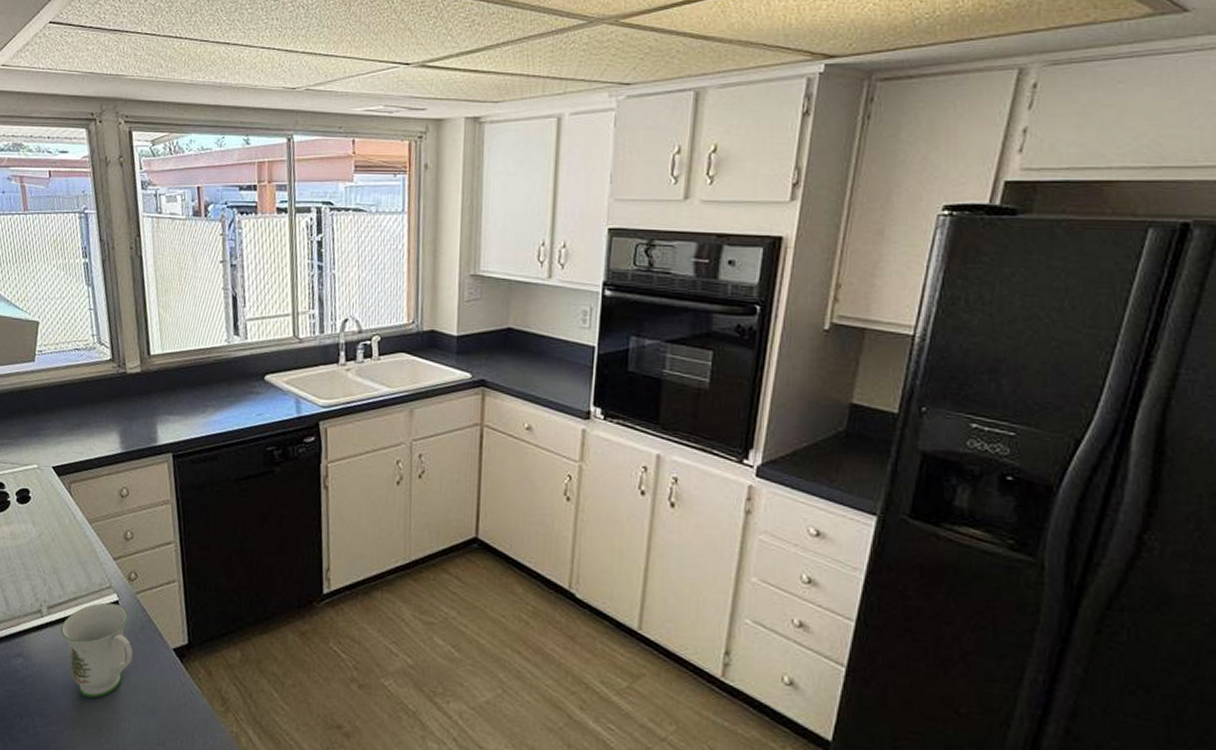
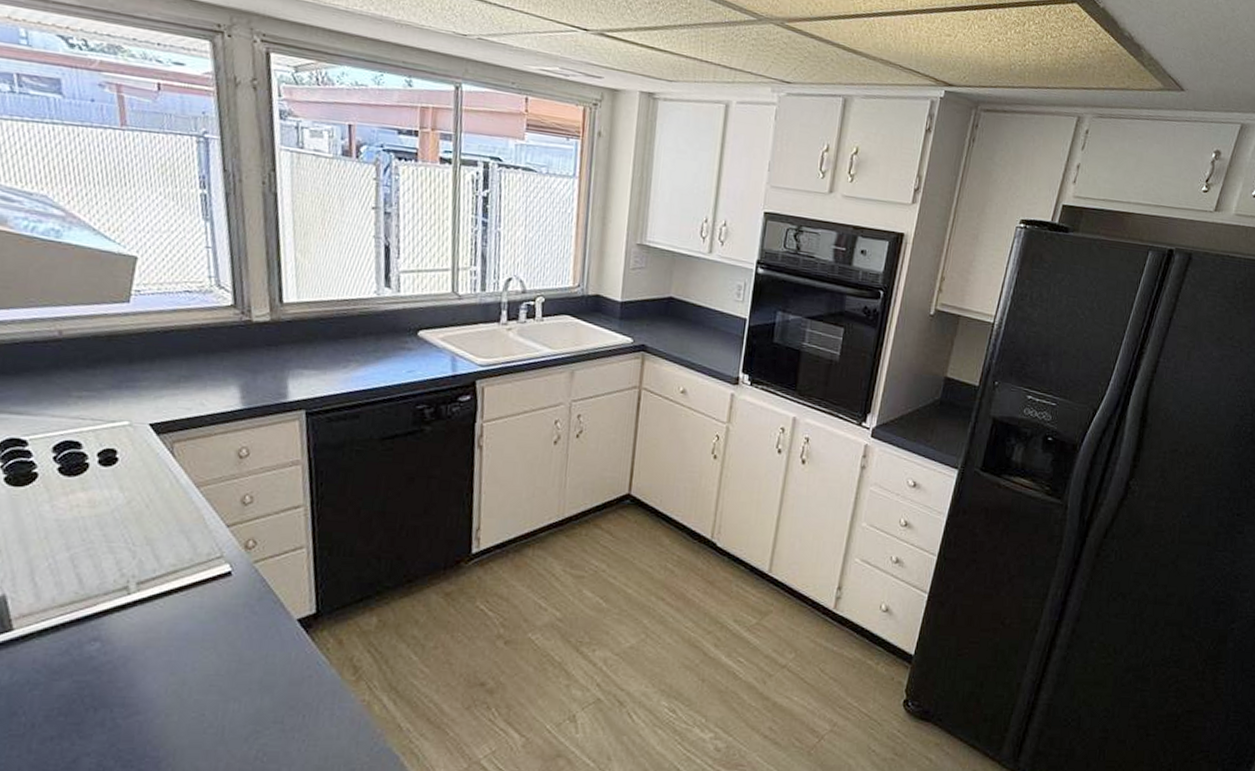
mug: present [61,602,133,698] -> none [154,574,248,680]

